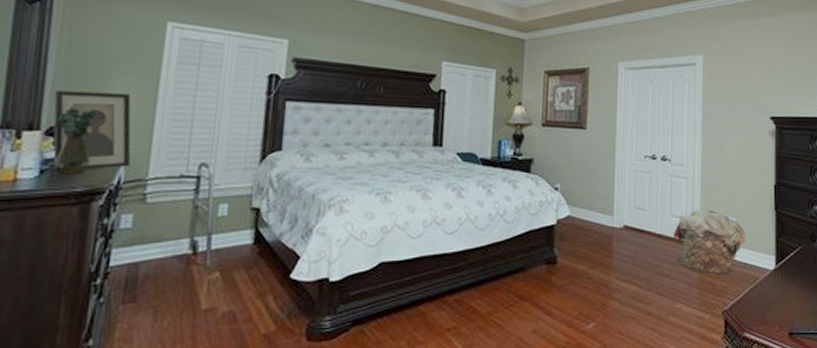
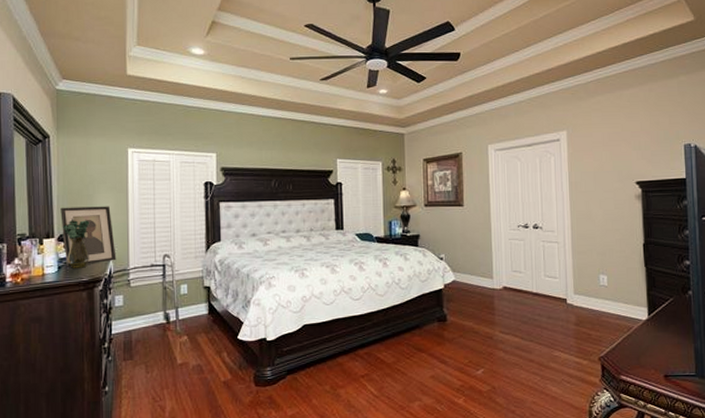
laundry basket: present [673,209,747,273] -> none [548,269,619,325]

